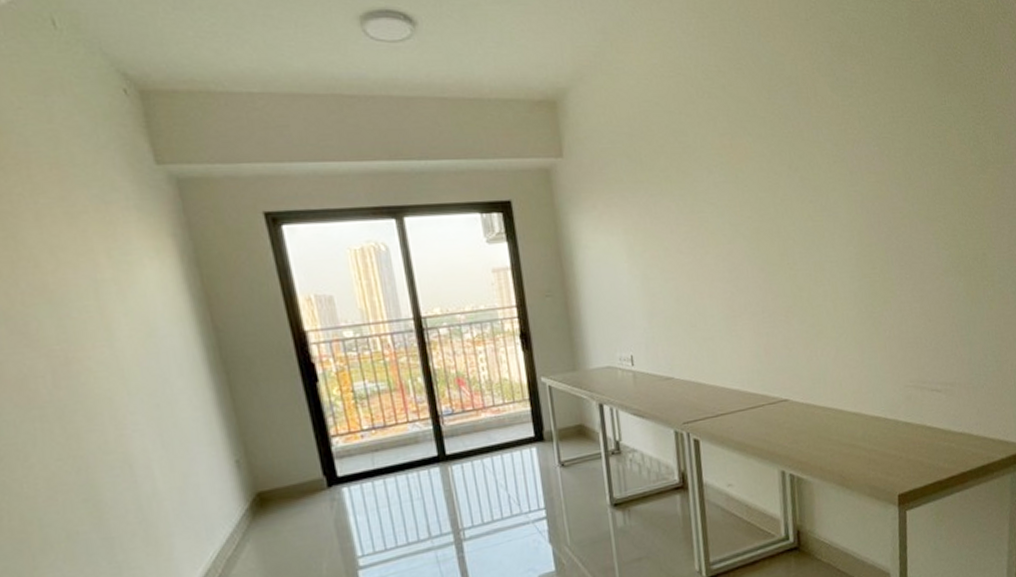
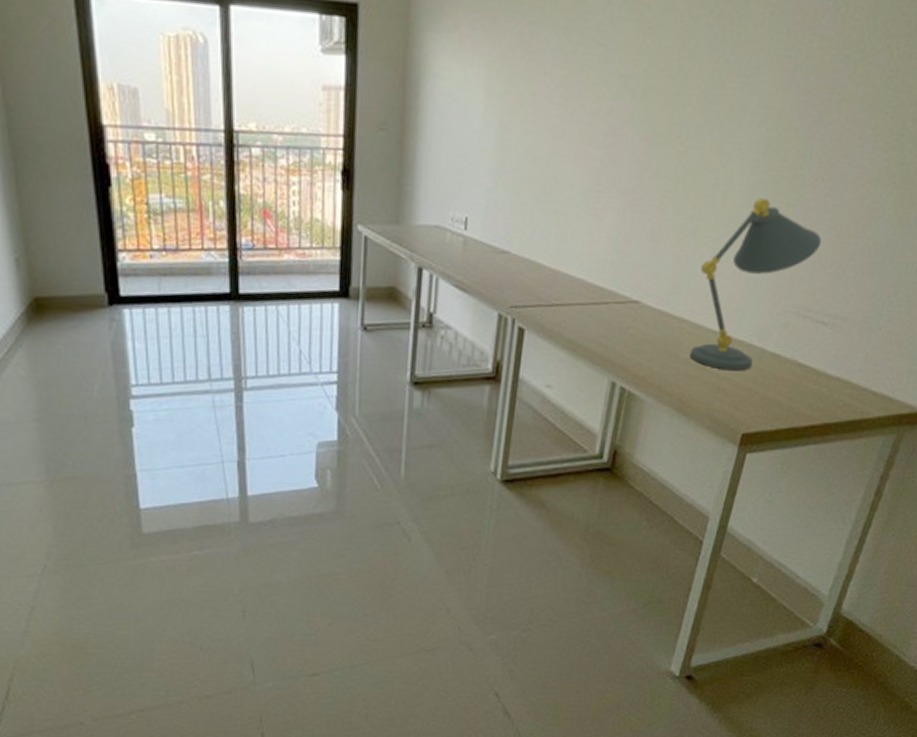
desk lamp: none [830,300,919,444] -> present [689,198,822,371]

